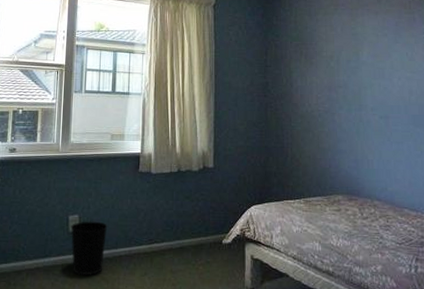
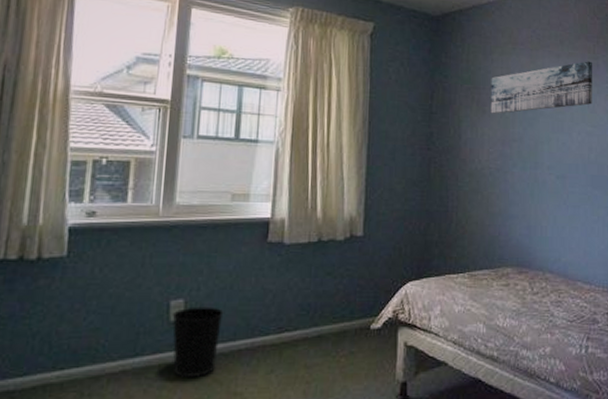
wall art: none [316,16,411,65] -> present [490,61,592,114]

